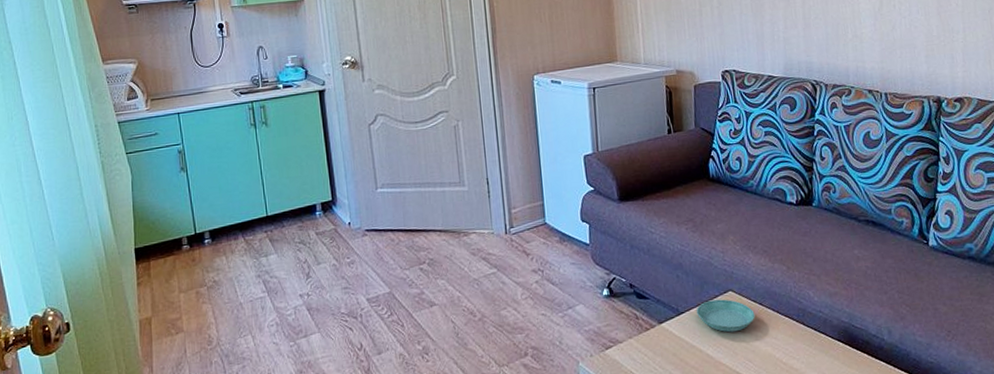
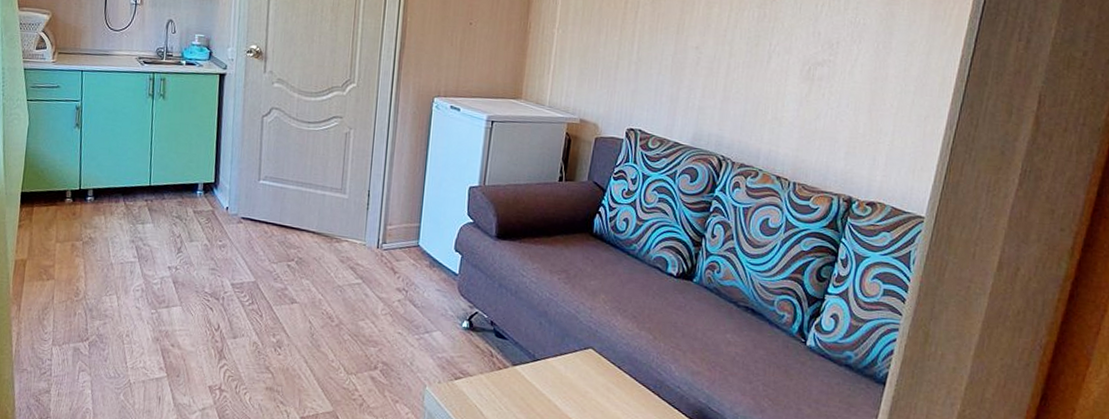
saucer: present [696,299,755,333] -> none [552,353,611,390]

